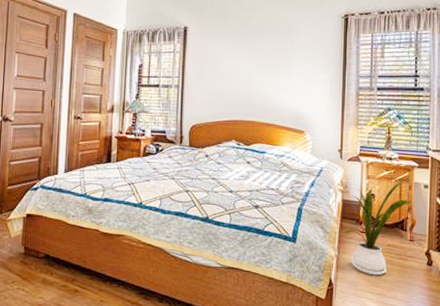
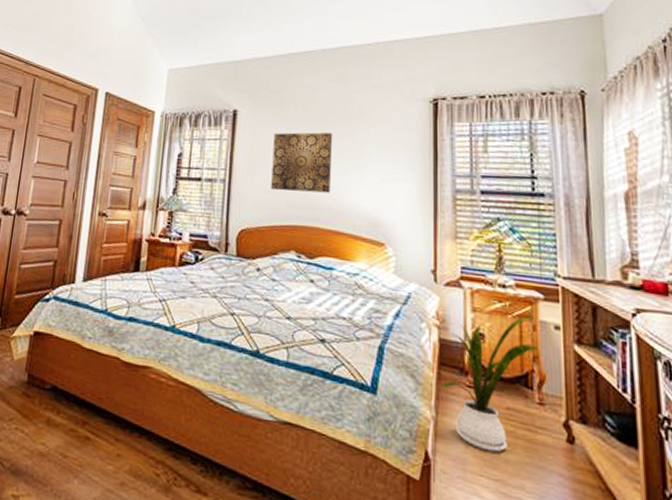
wall art: none [216,44,266,94] -> present [271,132,333,193]

